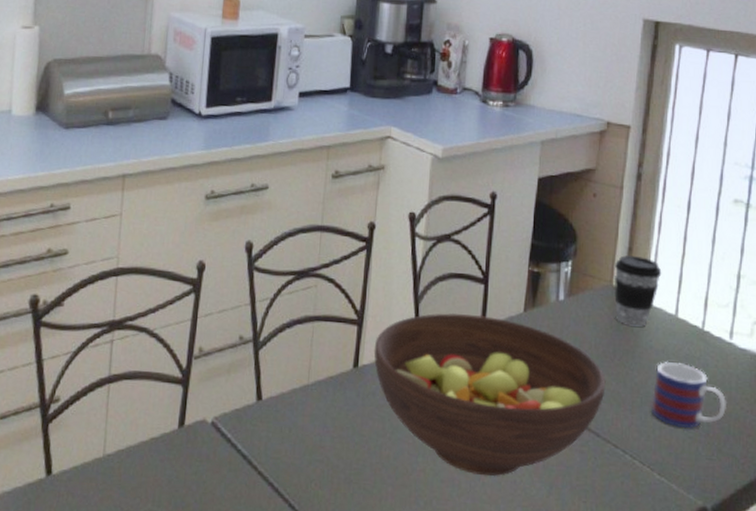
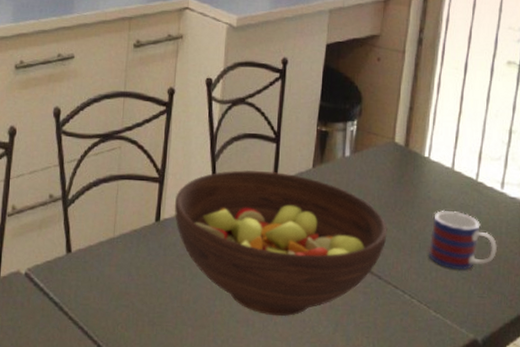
coffee cup: present [613,255,662,327] -> none [395,114,440,179]

